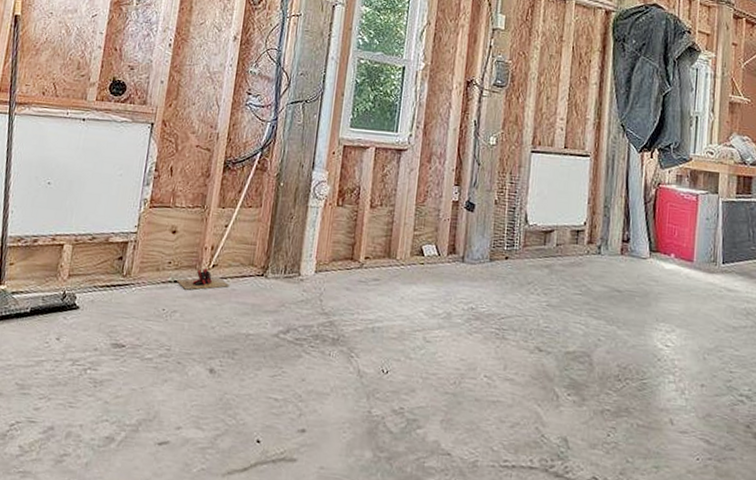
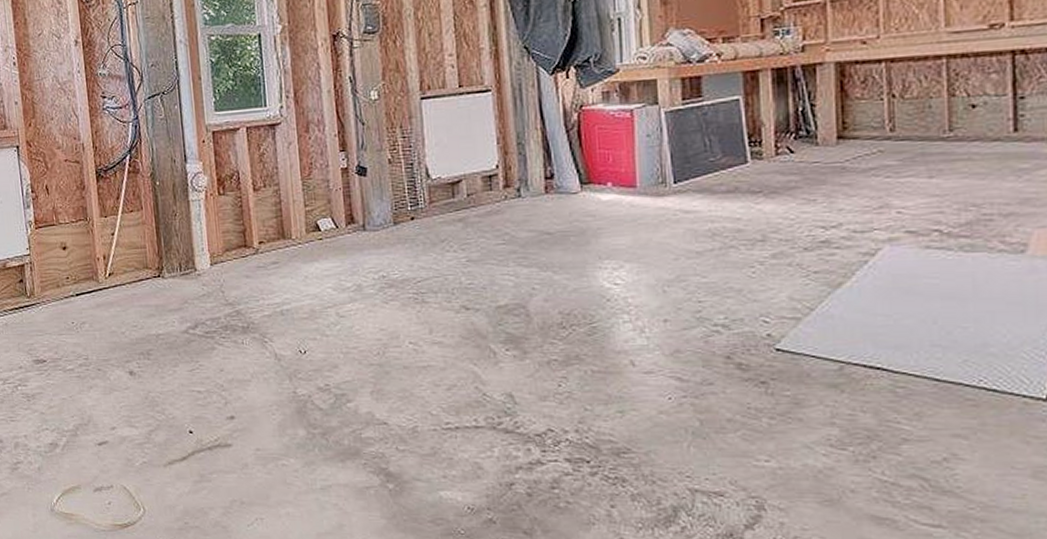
slippers: present [176,267,229,290] -> none [78,277,129,301]

